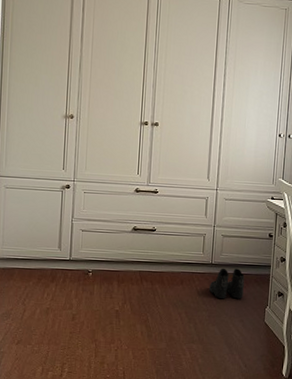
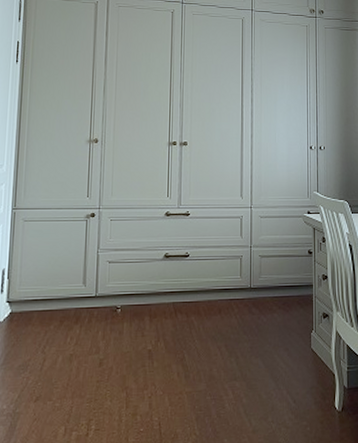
boots: present [209,268,245,299] -> none [250,291,286,327]

